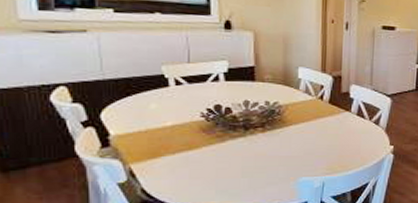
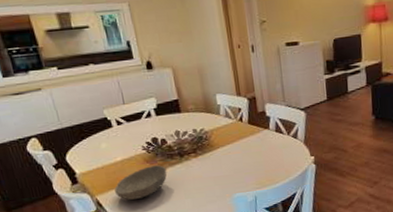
bowl: none [156,136,226,173] -> present [114,165,167,200]

